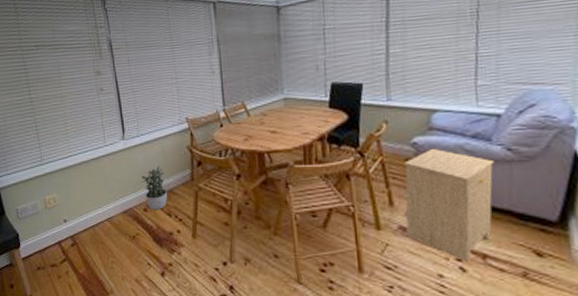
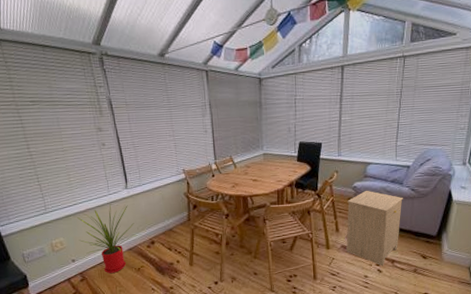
house plant: none [71,156,134,240] -> present [77,203,138,274]
potted plant: present [141,166,167,210] -> none [144,210,168,246]

